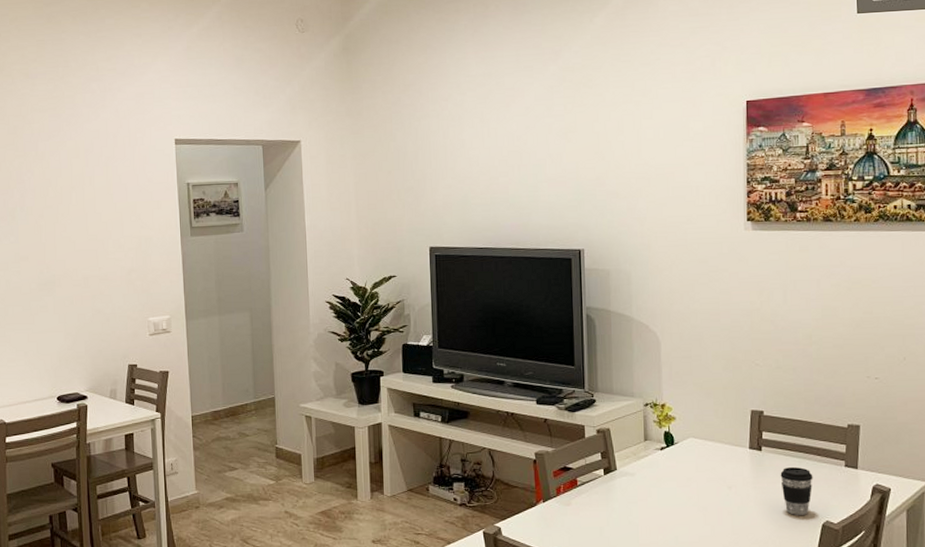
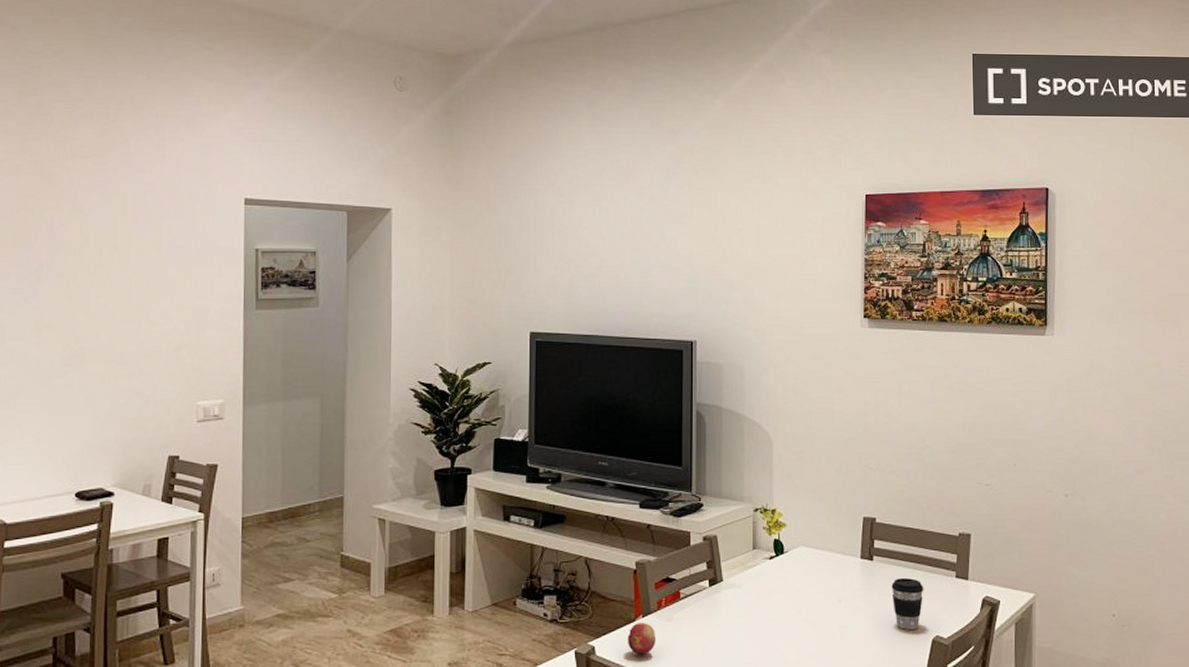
fruit: none [530,507,556,536] -> present [628,623,655,655]

